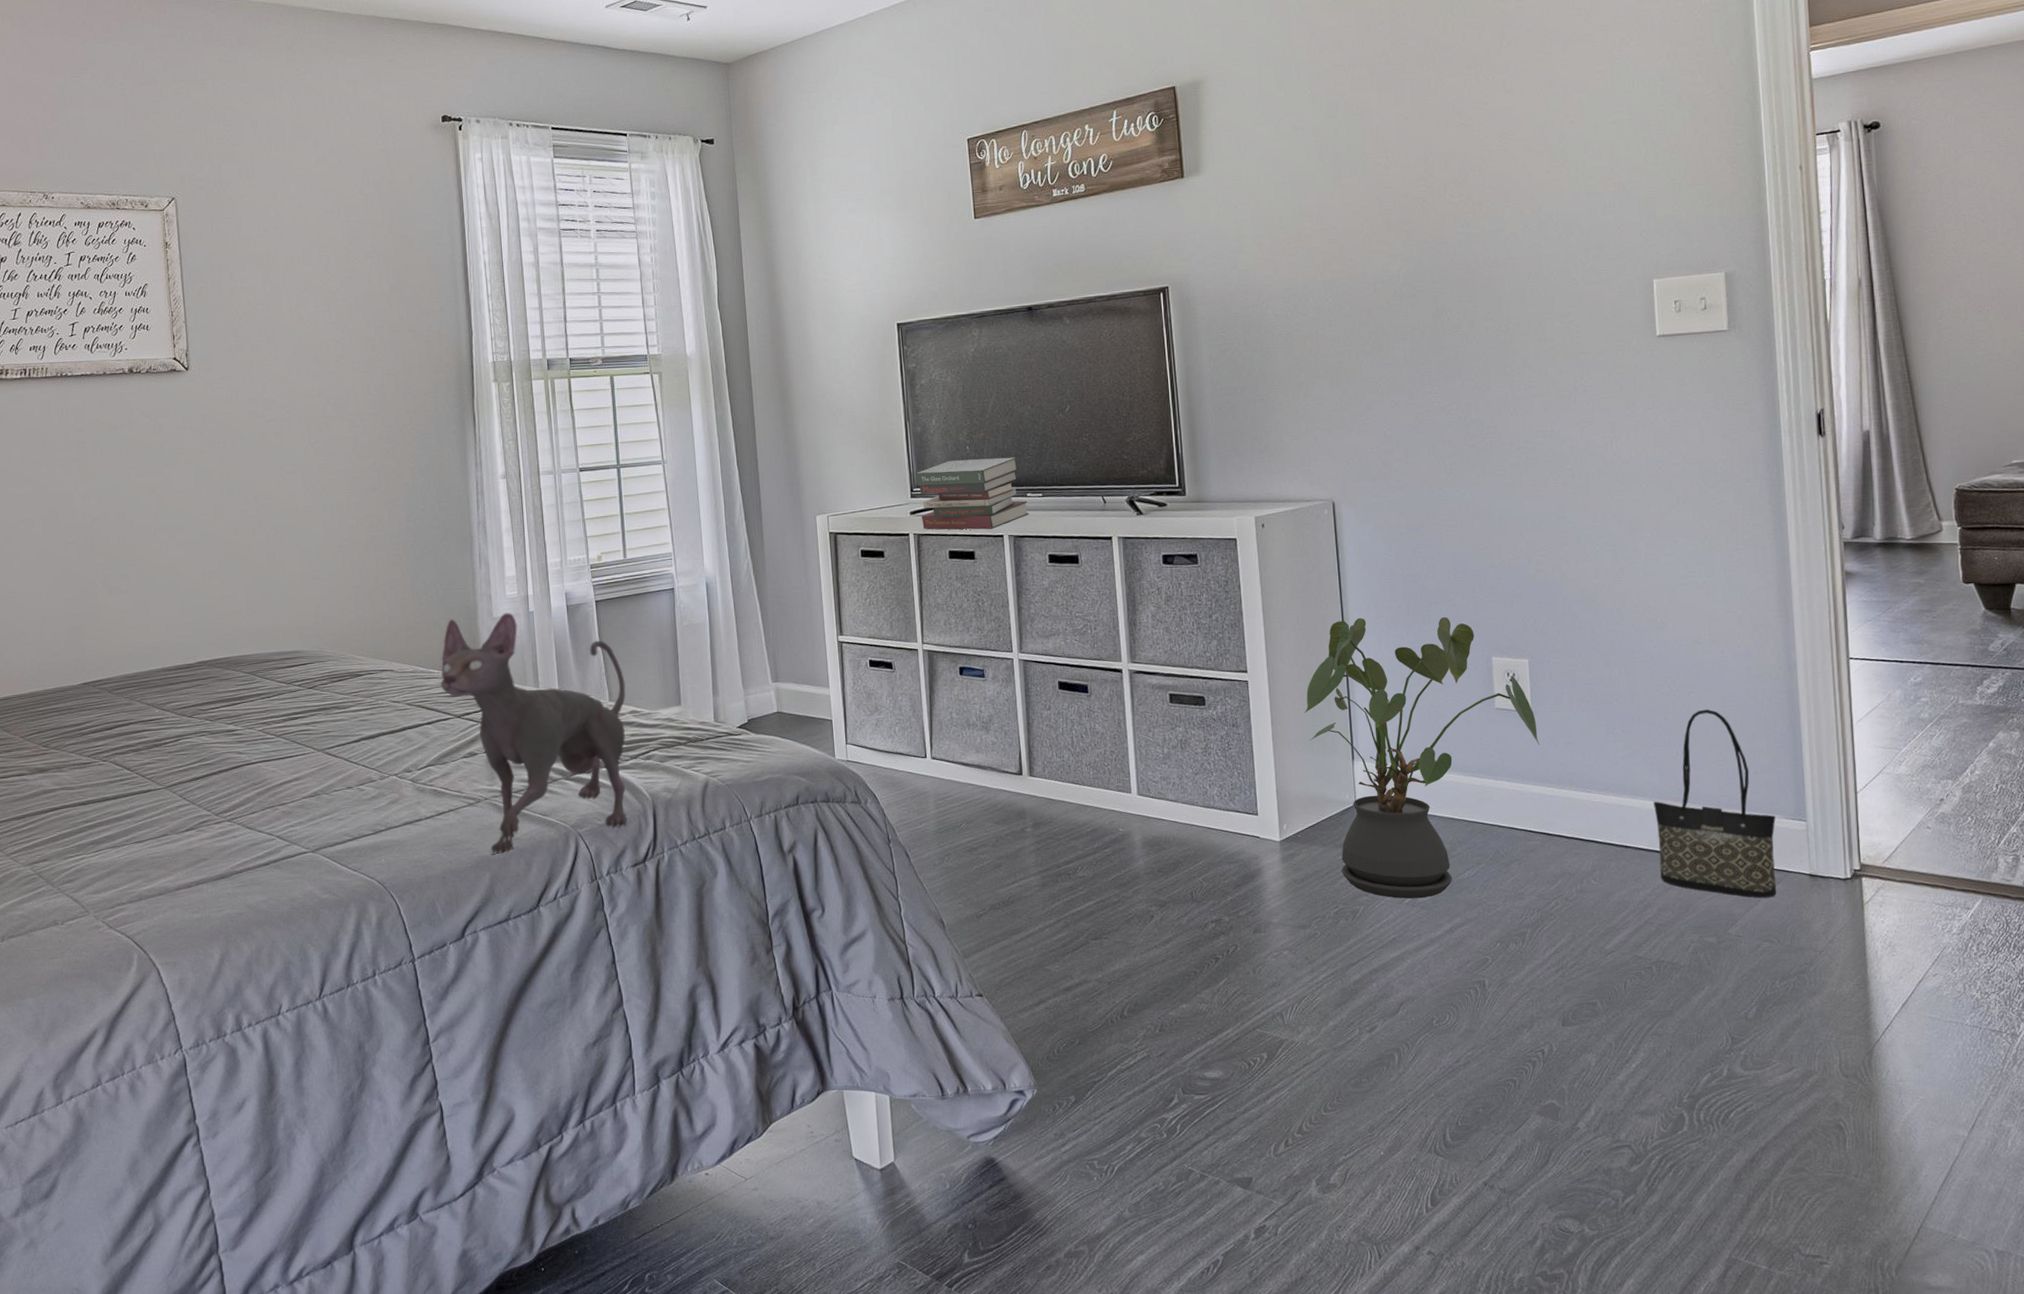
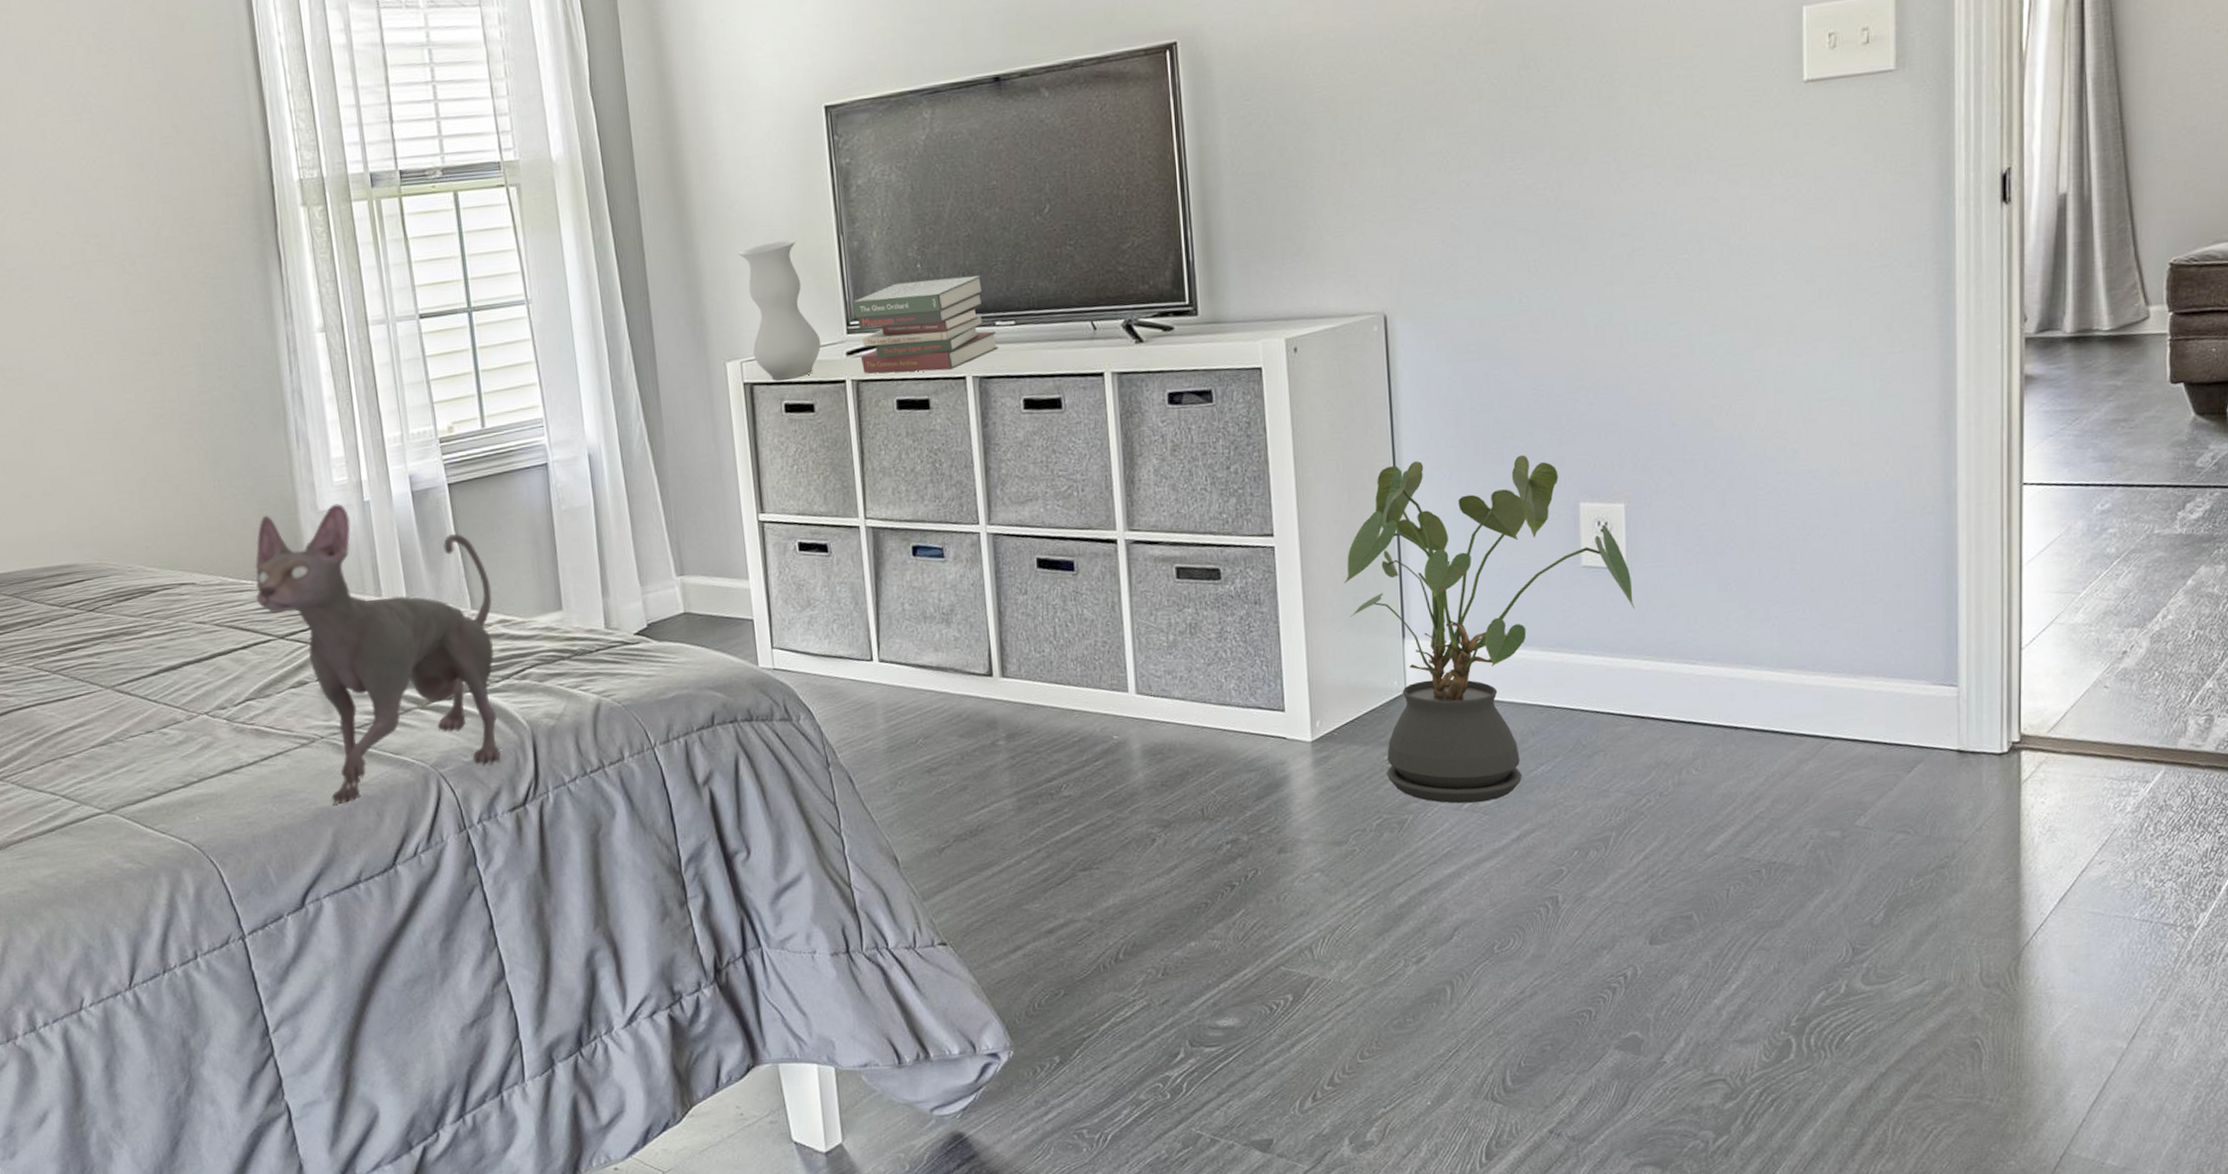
vase: none [827,423,891,533] -> present [737,239,822,382]
tote bag: present [1653,709,1776,898] -> none [1772,554,1920,781]

